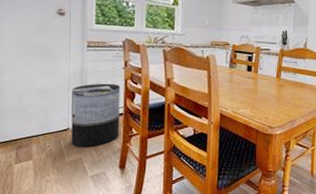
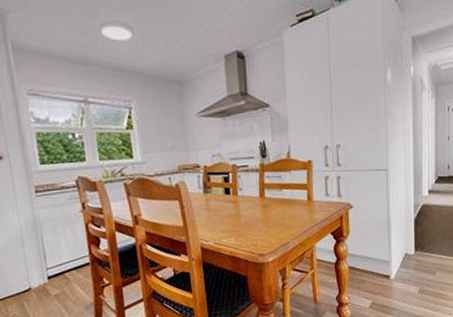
trash can: present [71,83,120,148] -> none [26,230,89,308]

